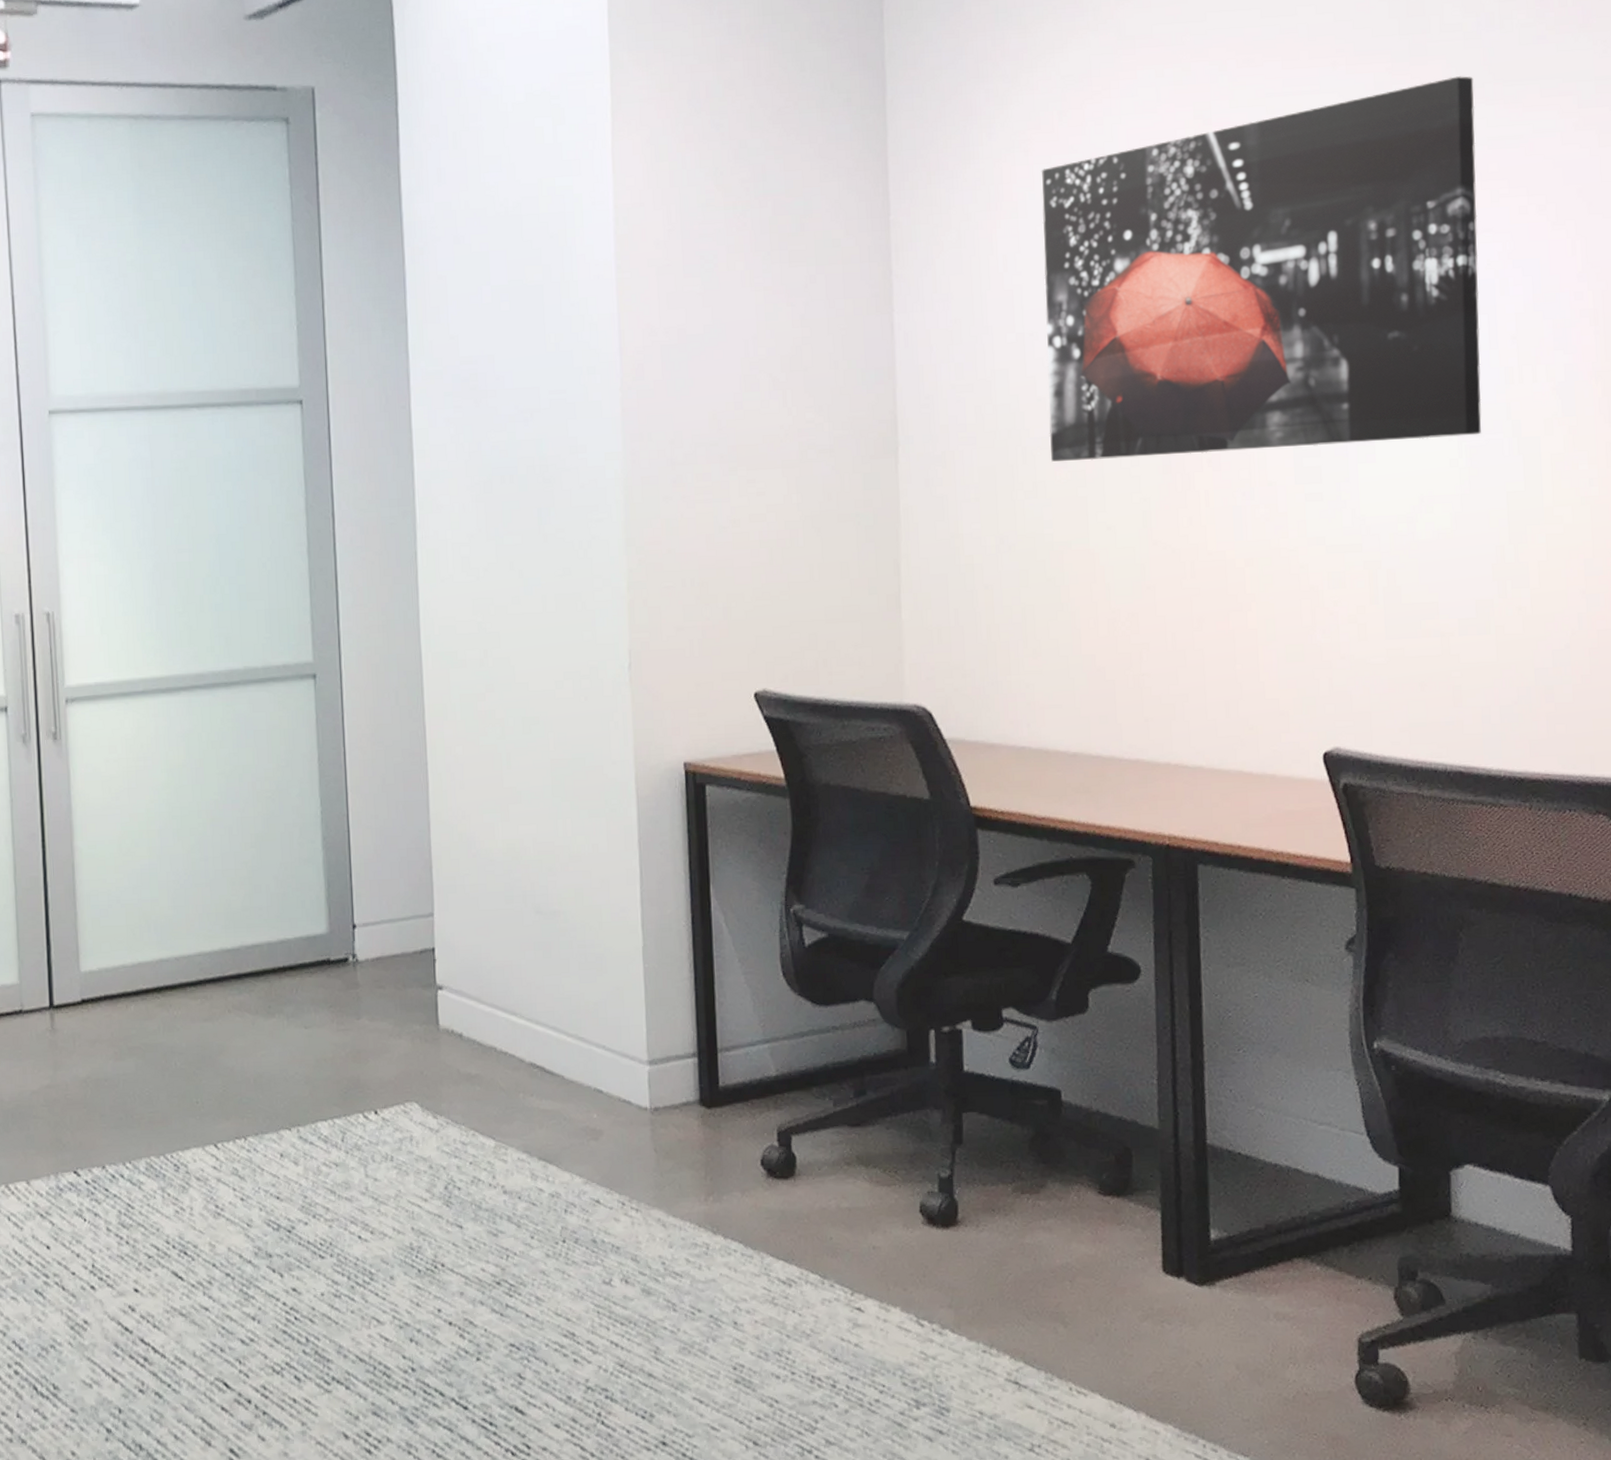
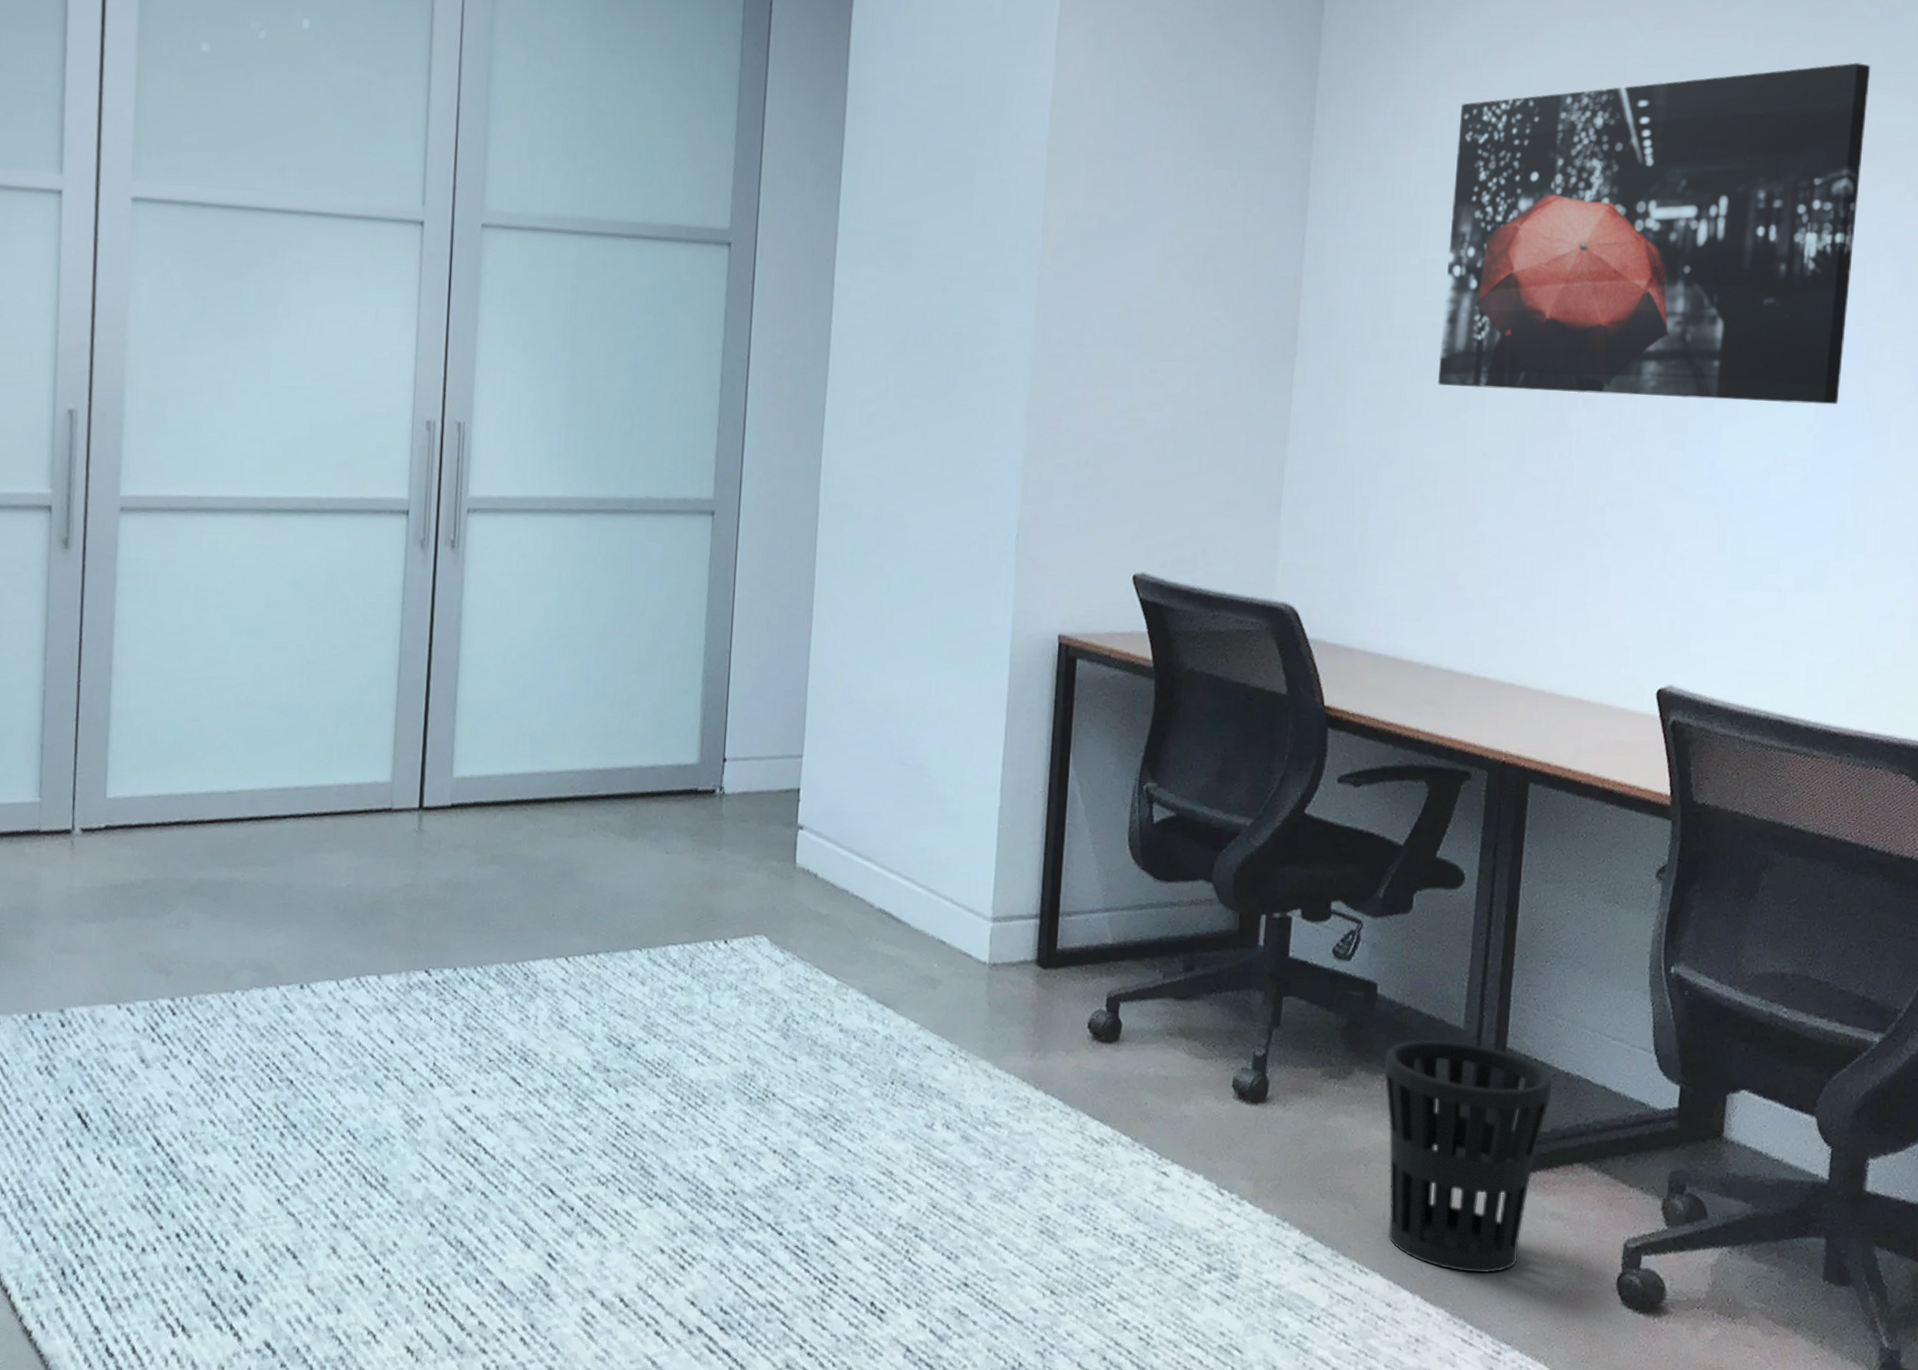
wastebasket: none [1077,1142,1261,1384] -> present [1384,1039,1552,1273]

